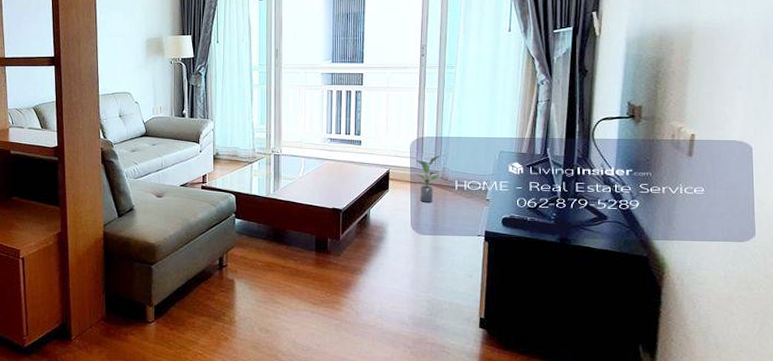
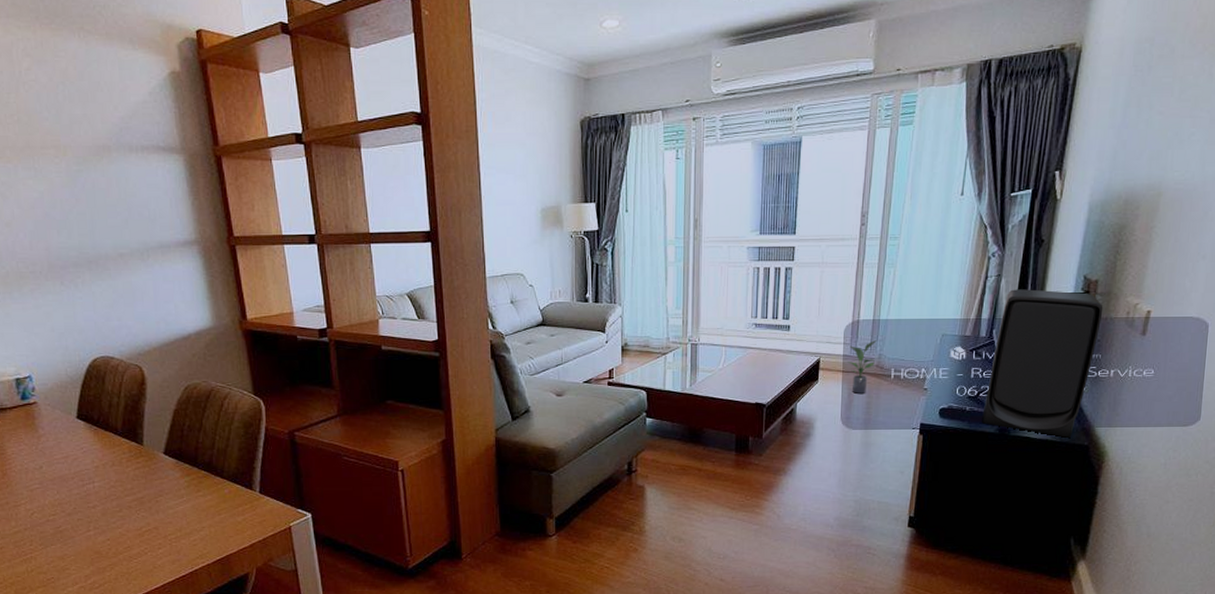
speaker: none [543,113,649,250] -> present [982,289,1103,439]

